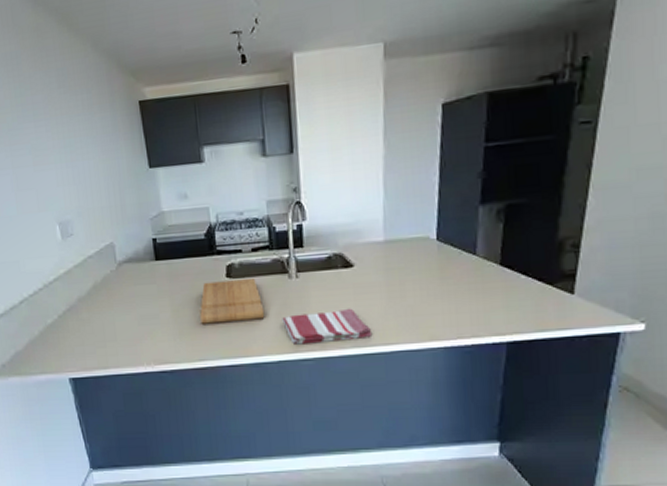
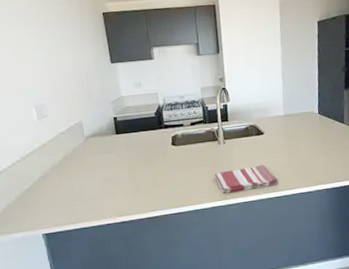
cutting board: present [200,279,265,324] -> none [152,146,202,182]

